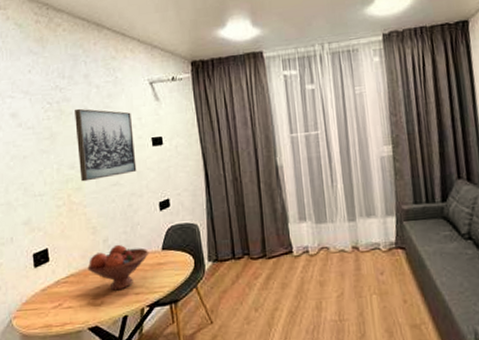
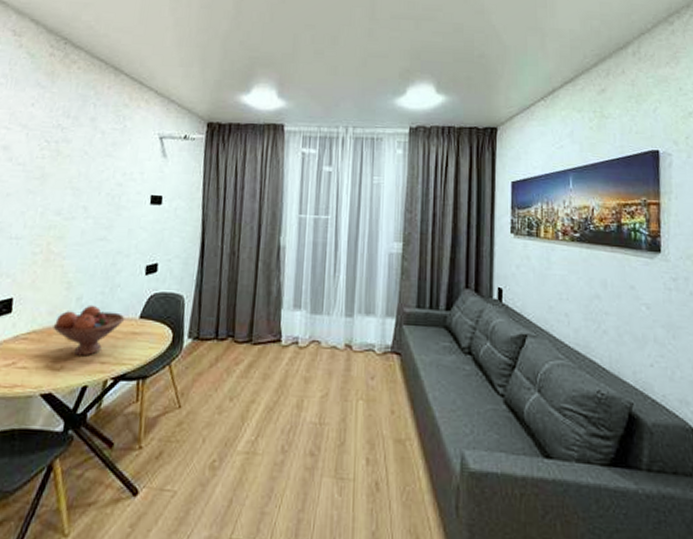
wall art: present [75,108,137,182] -> none [65,152,134,231]

